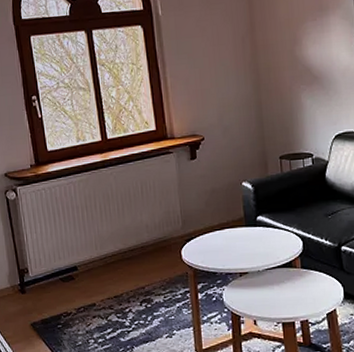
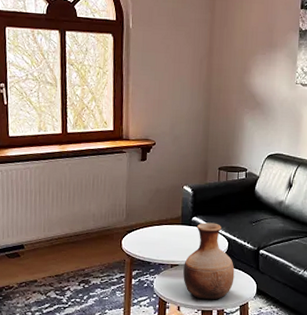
vase: none [254,220,316,310] -> present [183,222,235,300]

